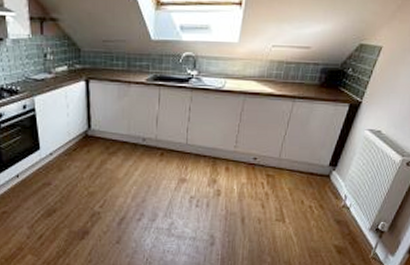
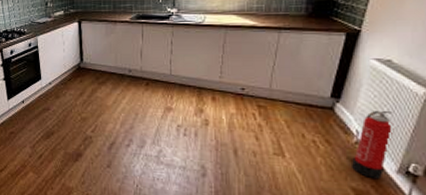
fire extinguisher: none [337,178,375,237] -> present [352,111,394,180]

